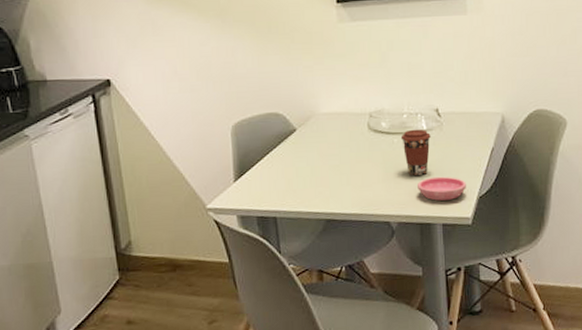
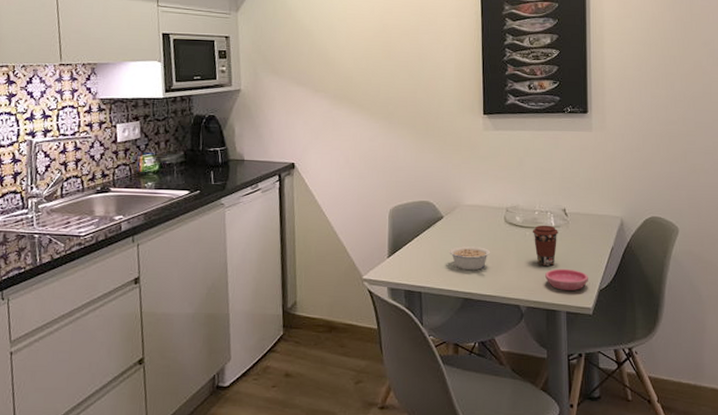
legume: none [305,160,354,188] -> present [449,246,491,271]

